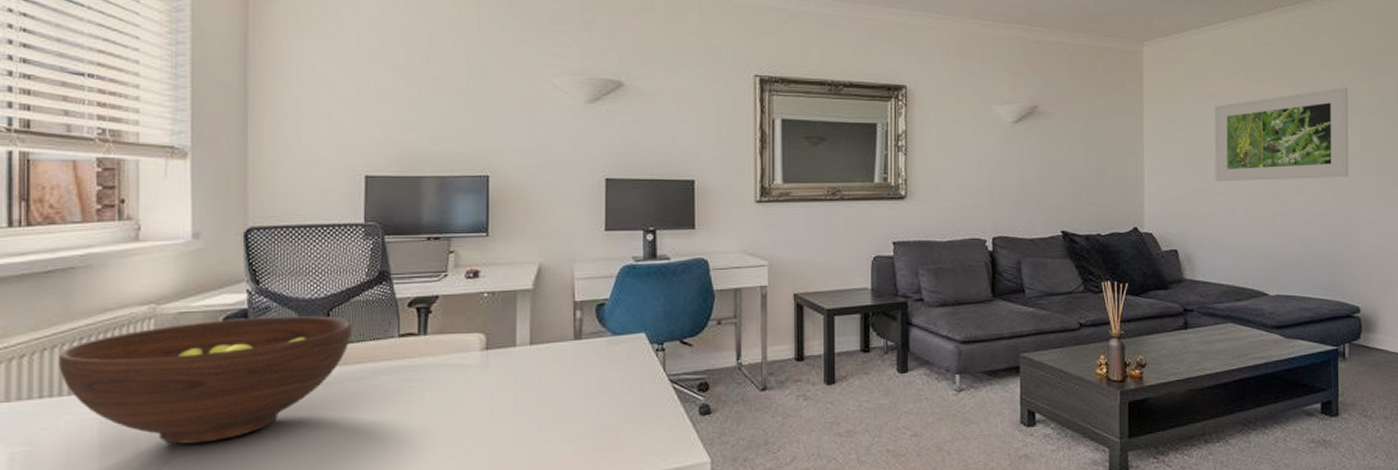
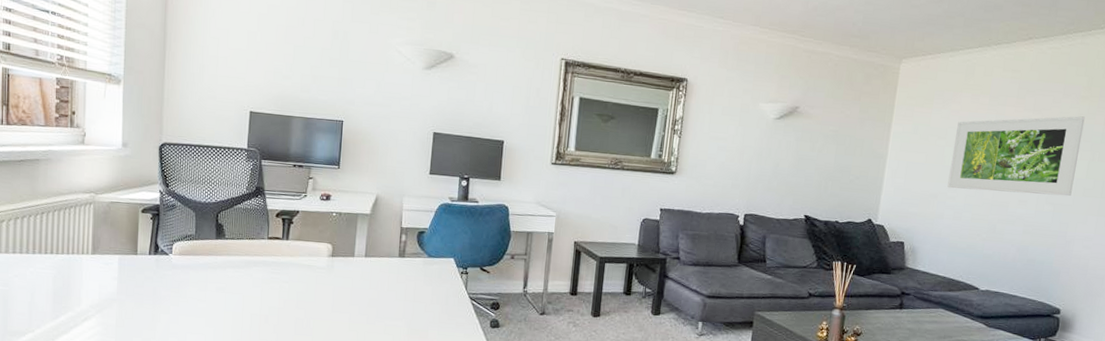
fruit bowl: present [59,316,352,444] -> none [27,211,234,301]

